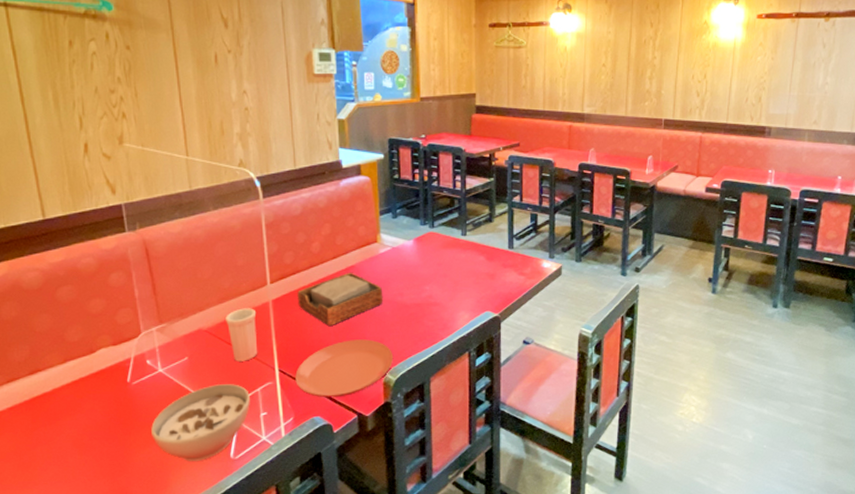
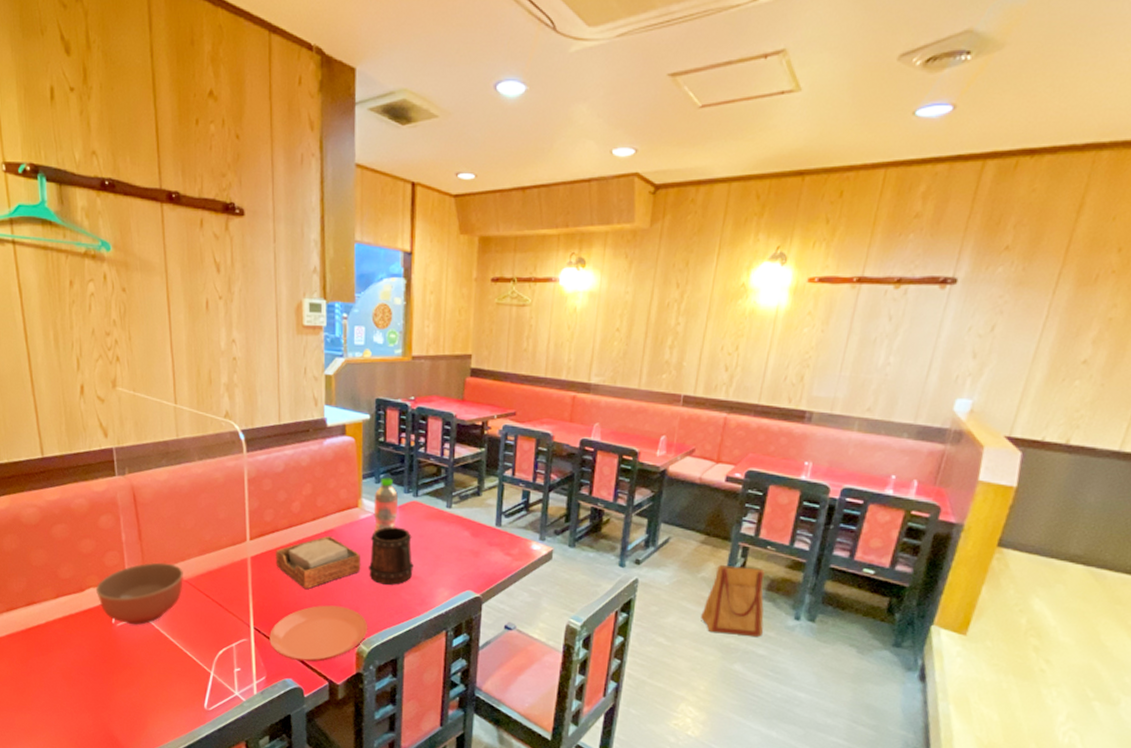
bowl: none [107,315,203,381] -> present [95,562,183,625]
soup bowl: present [151,384,250,461] -> none [132,635,225,708]
cup: present [225,308,258,362] -> none [205,562,235,615]
beer mug: none [390,258,434,314] -> present [368,526,414,585]
water bottle: none [392,212,416,265] -> present [373,477,399,532]
shopping bag: none [695,265,749,327] -> present [701,565,765,638]

